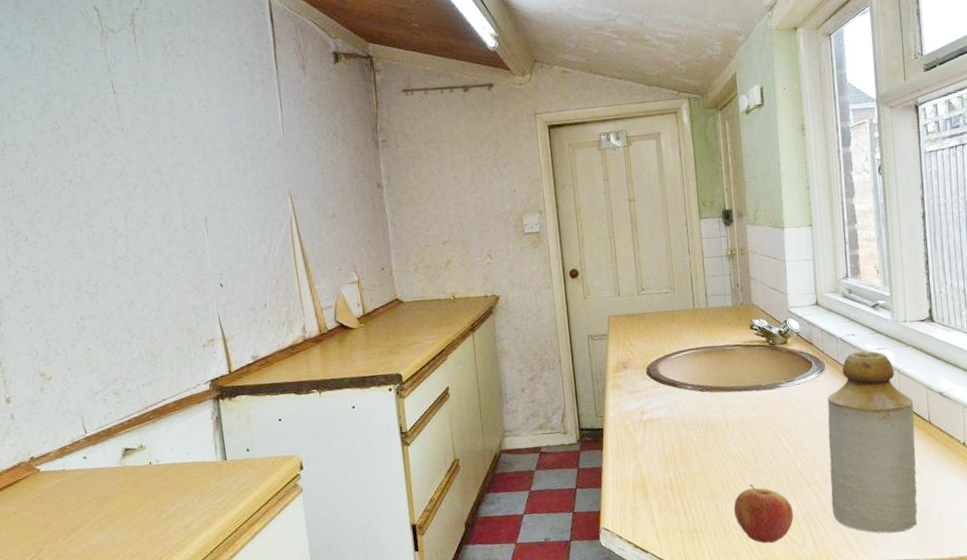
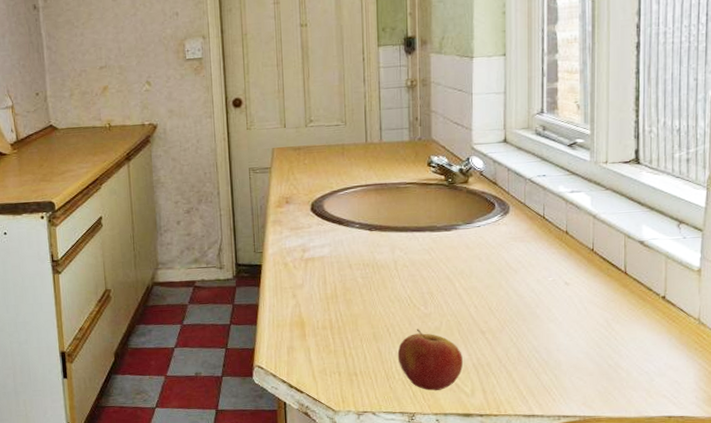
bottle: present [827,351,918,534] -> none [506,193,609,388]

